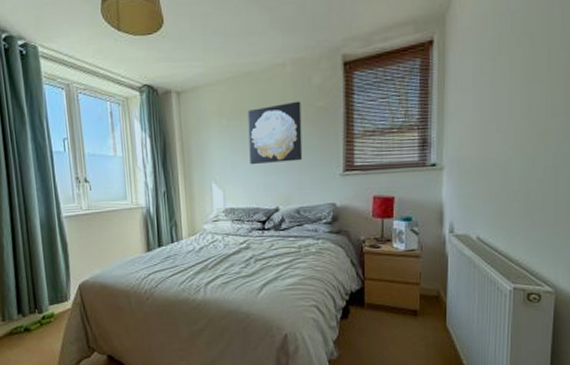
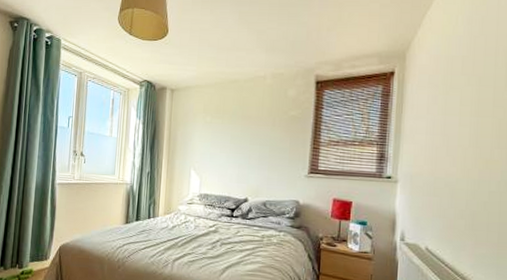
wall art: present [247,101,303,165] -> none [227,108,276,160]

